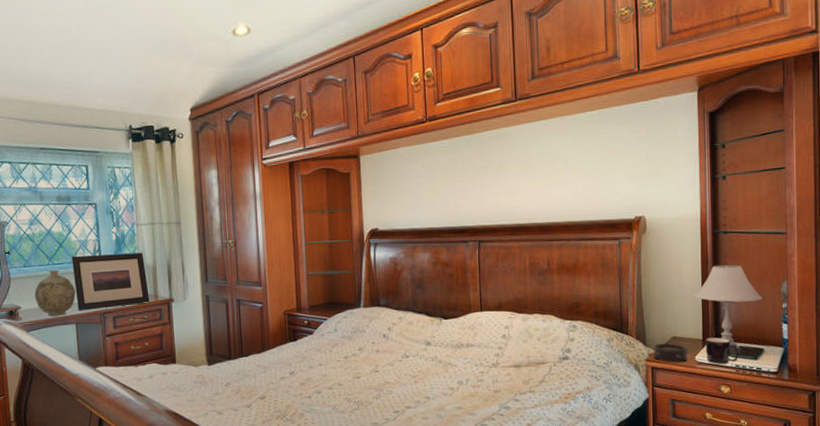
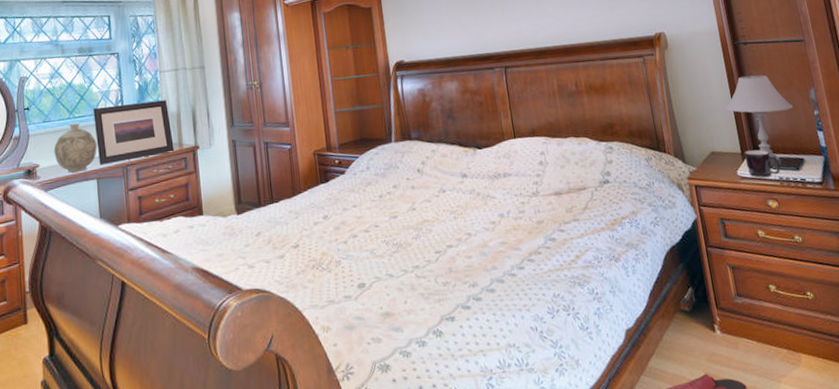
alarm clock: present [653,342,689,364] -> none [693,158,731,181]

